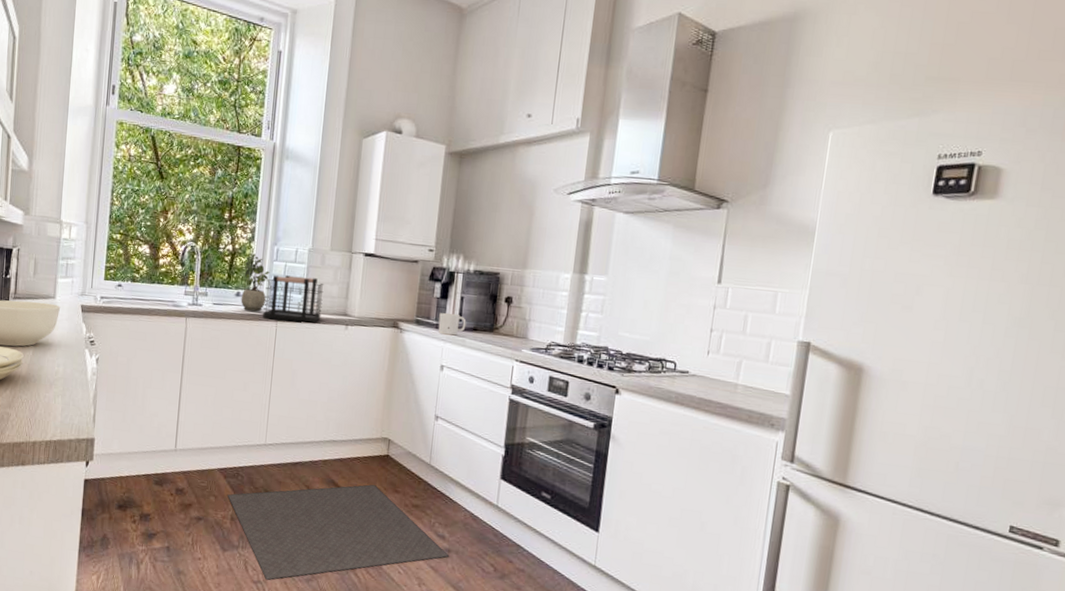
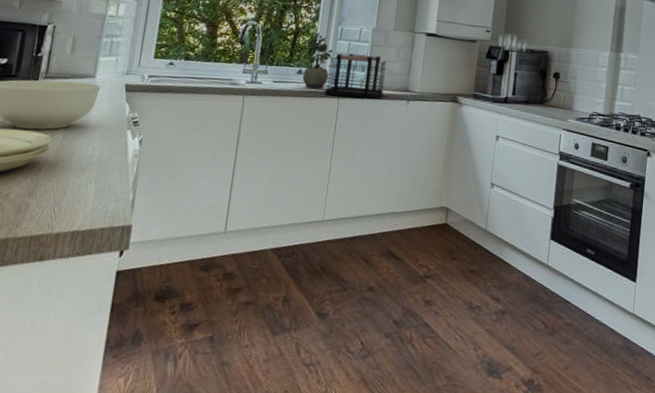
floor mat: present [228,484,449,580] -> none [281,254,503,361]
mug: present [438,312,466,336] -> none [494,87,520,108]

